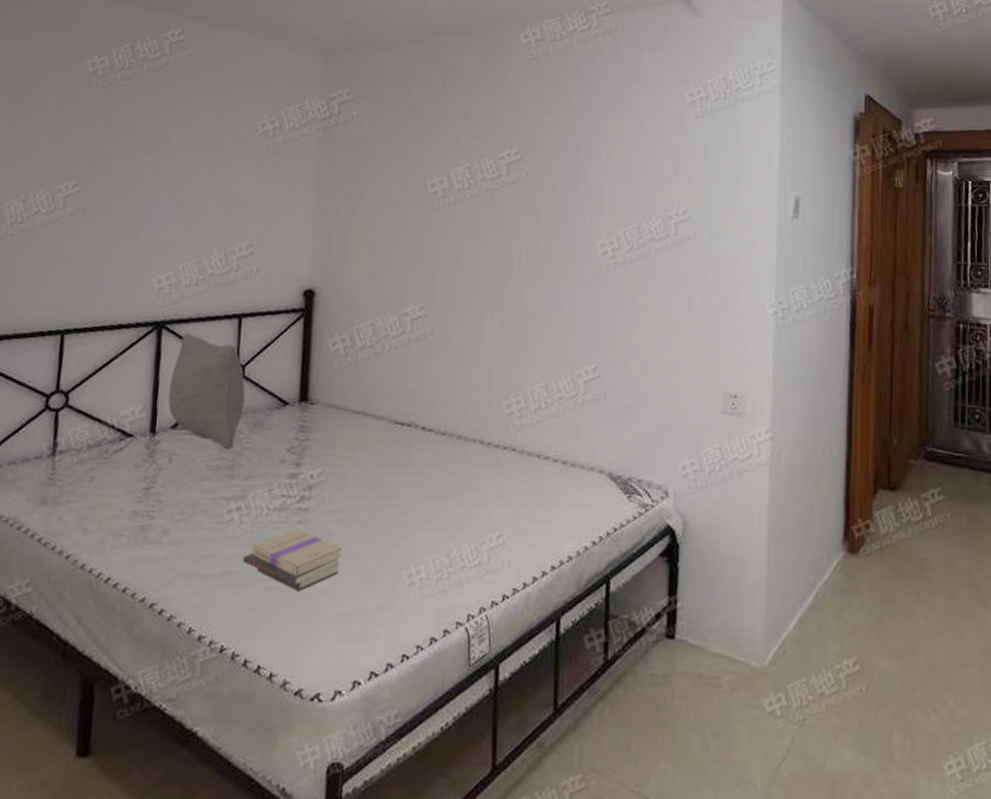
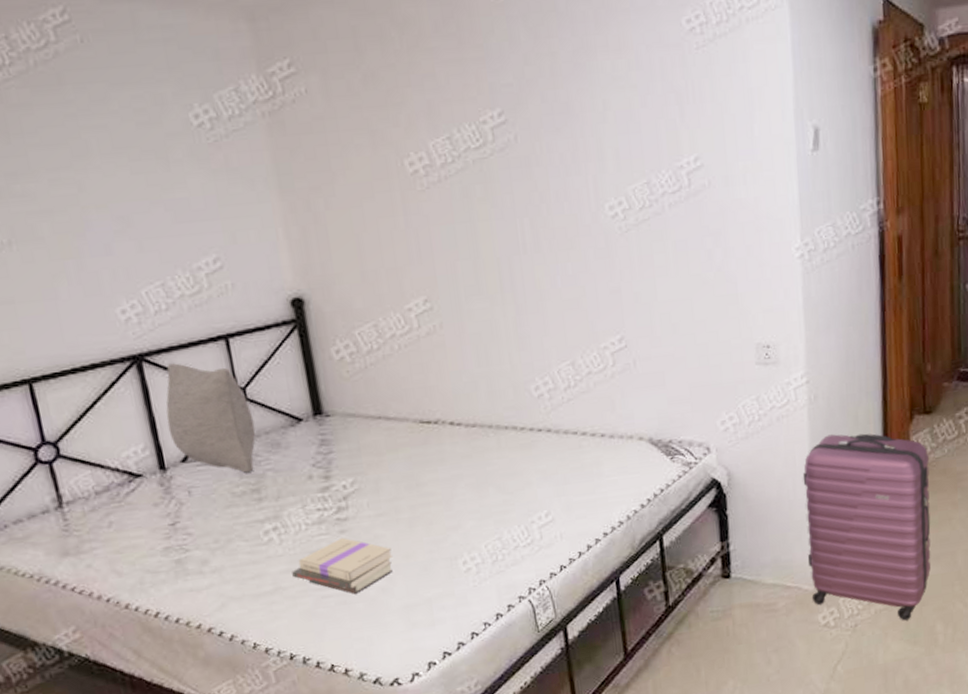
suitcase: none [758,497,892,724] -> present [803,433,931,621]

